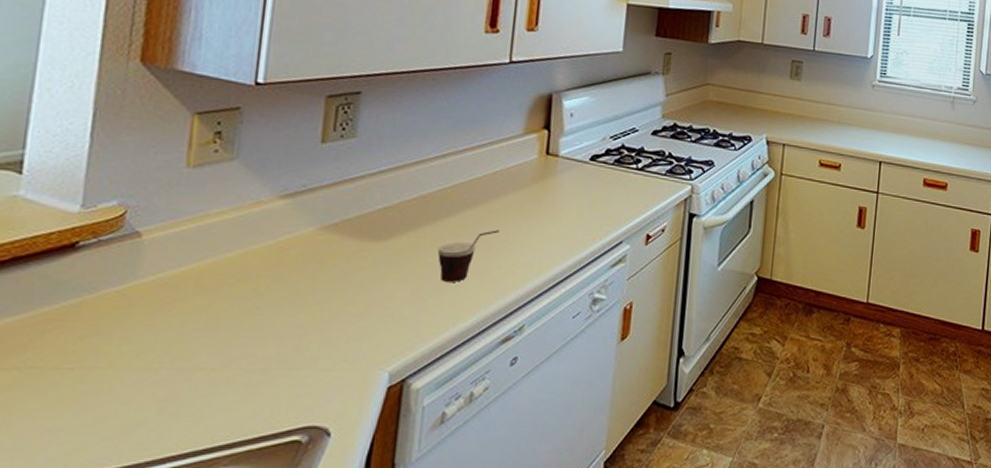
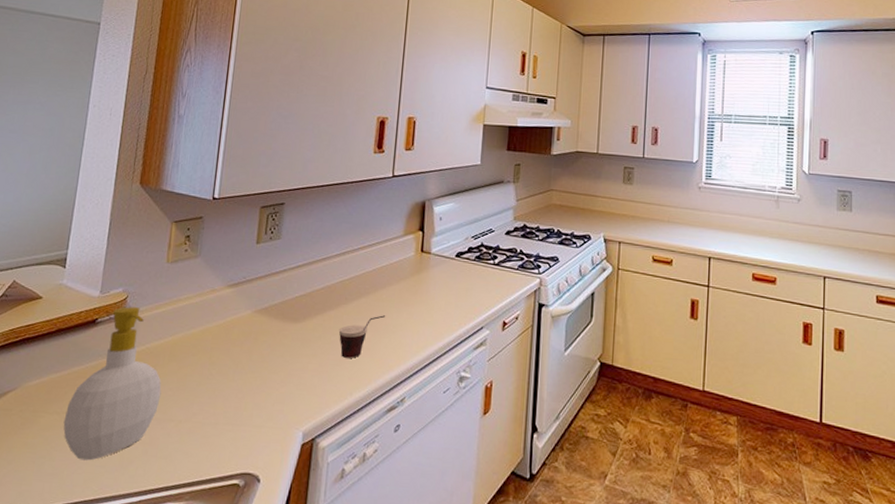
soap bottle: none [28,225,184,427] -> present [63,307,162,461]

